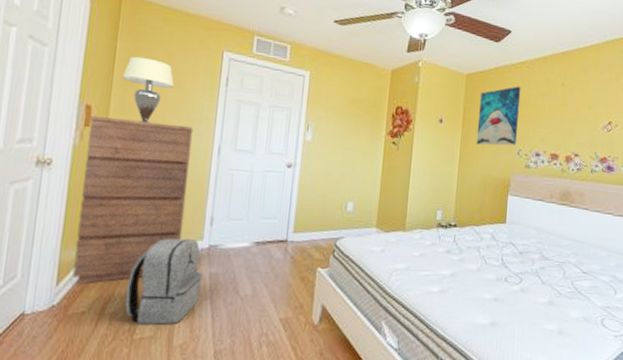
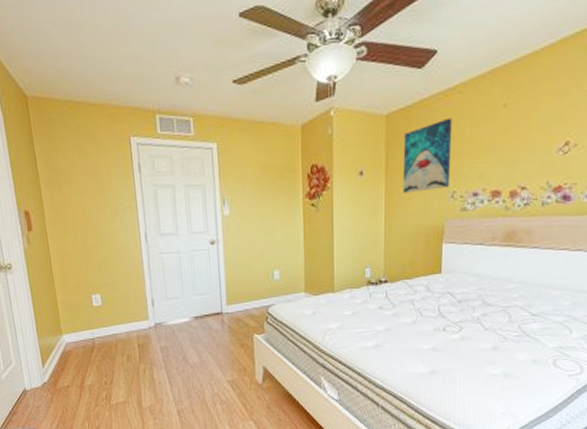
dresser: present [72,115,194,284] -> none [30,217,131,365]
lampshade: present [121,56,175,123] -> none [46,156,94,221]
backpack: present [125,238,203,325] -> none [95,320,156,392]

